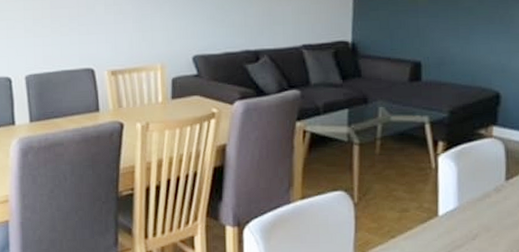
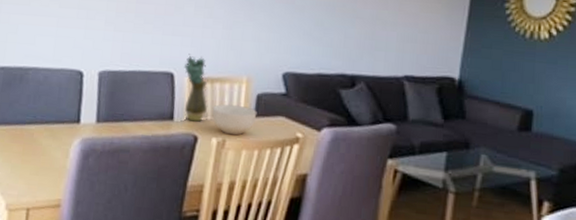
vase: none [102,49,129,110] -> present [183,54,208,122]
bowl: none [133,90,174,118] -> present [212,104,257,136]

